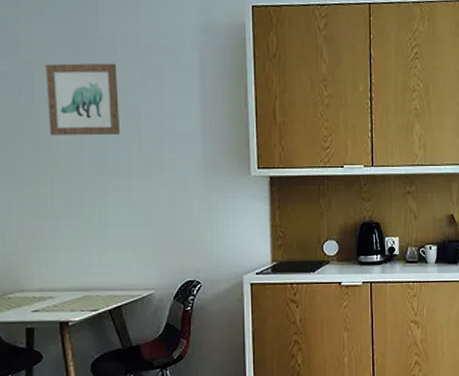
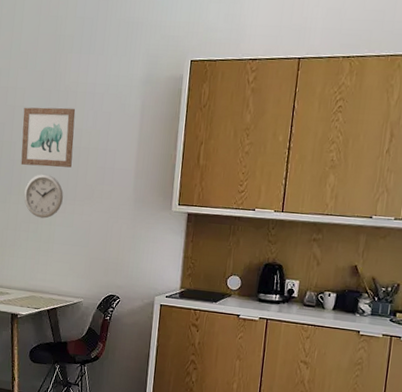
wall clock: none [59,144,113,199] -> present [24,173,63,219]

